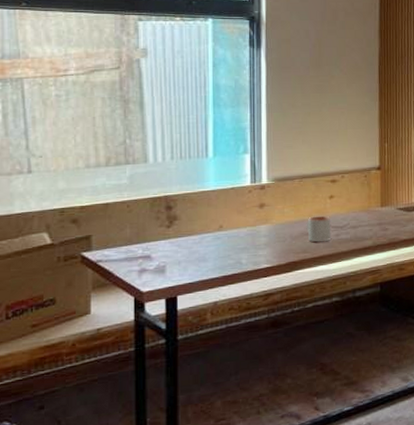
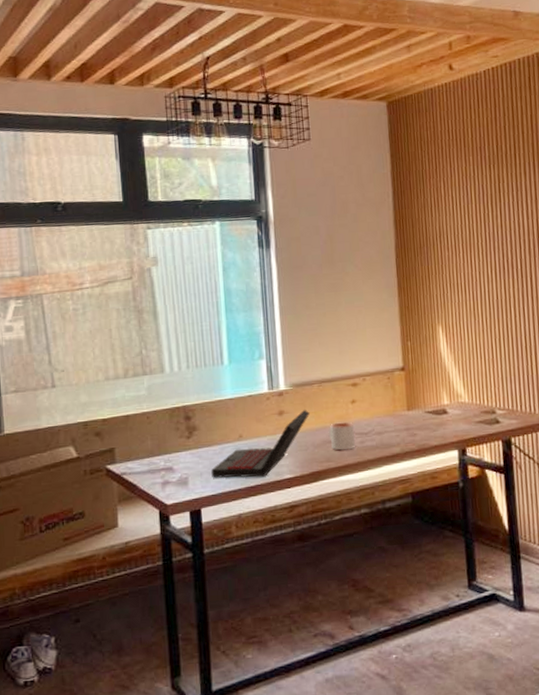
laptop: none [190,202,290,267] -> present [211,409,311,478]

